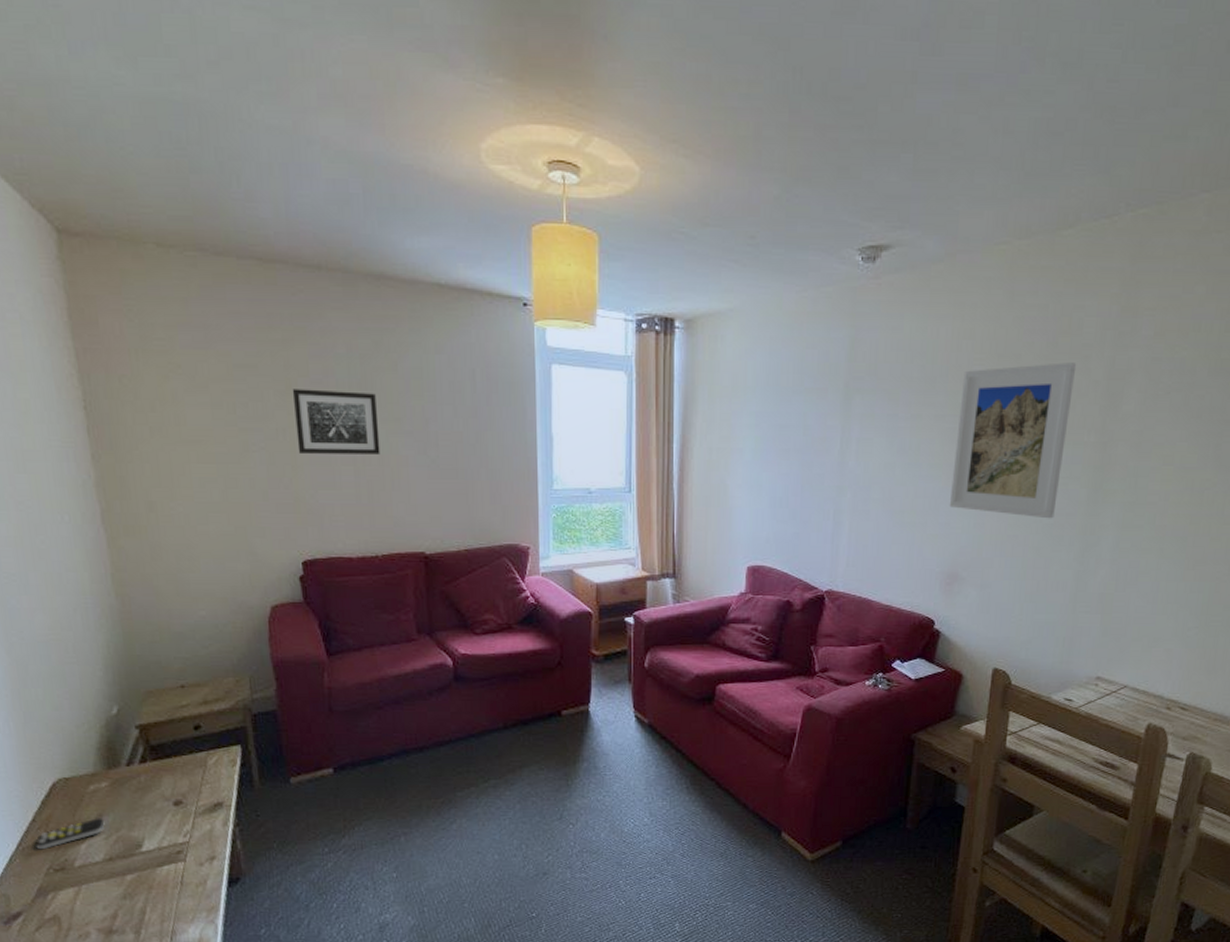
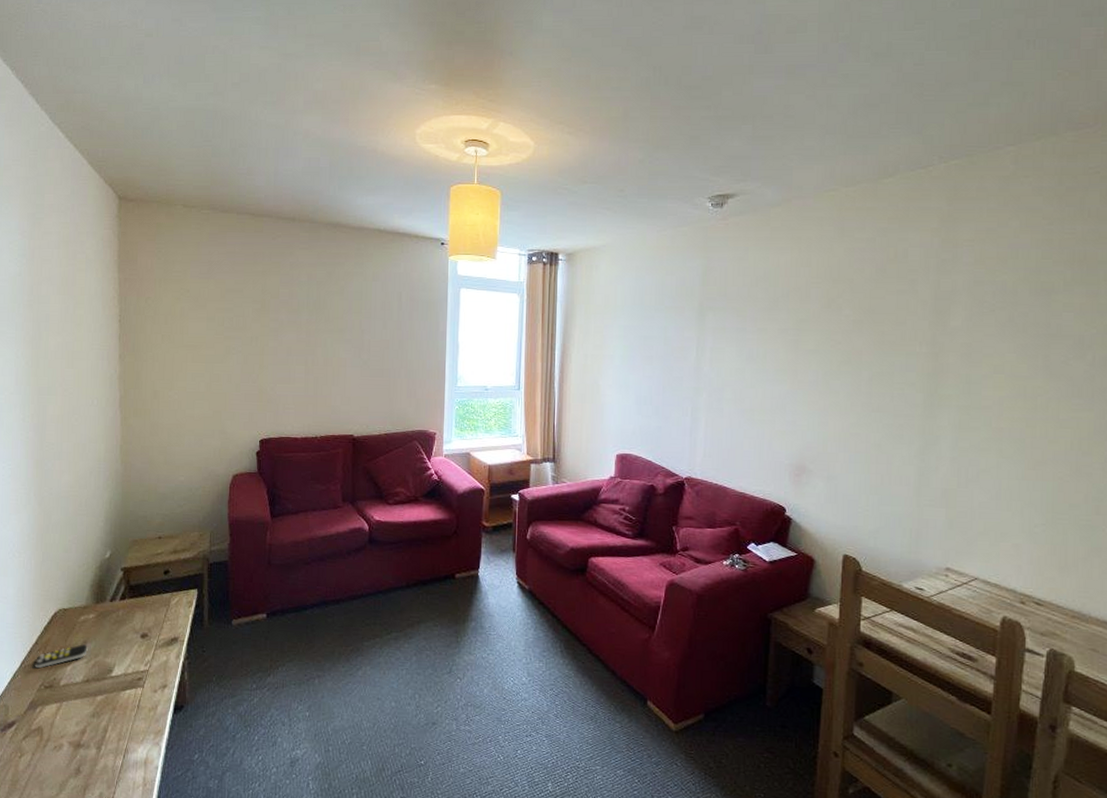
wall art: present [292,389,380,455] -> none [265,307,327,357]
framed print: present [949,362,1077,519] -> none [794,285,905,420]

